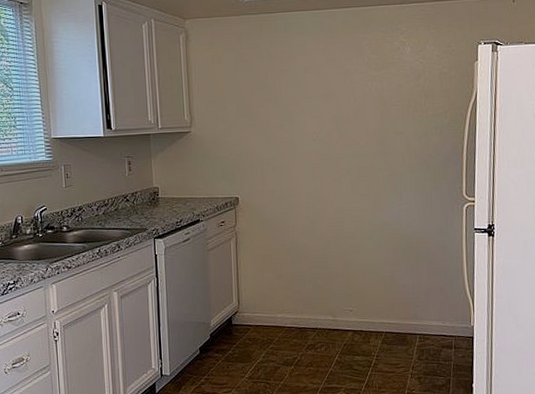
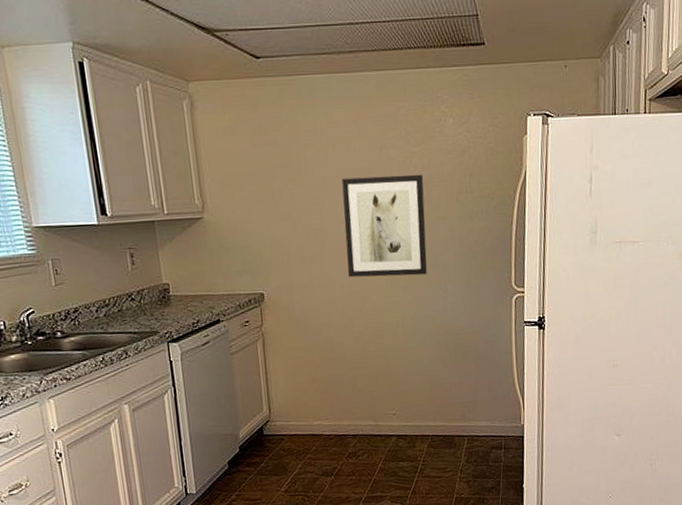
wall art: none [310,95,385,185] -> present [341,174,427,278]

